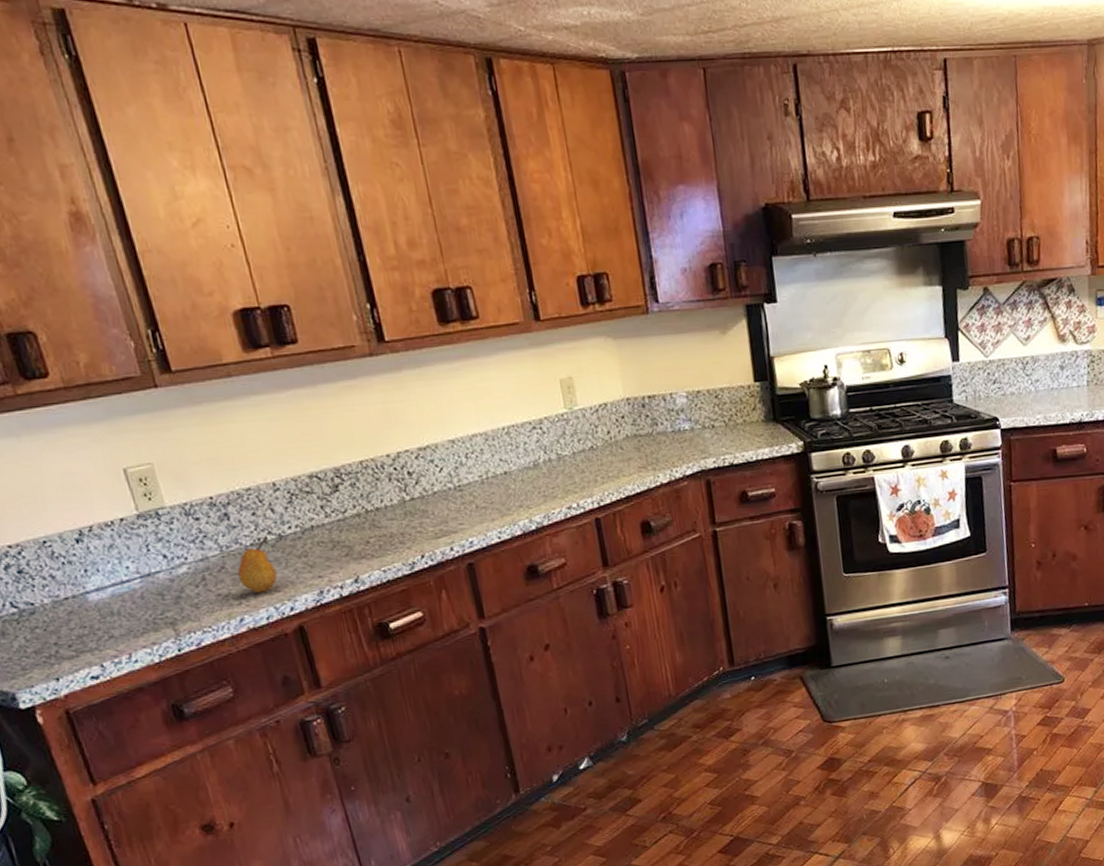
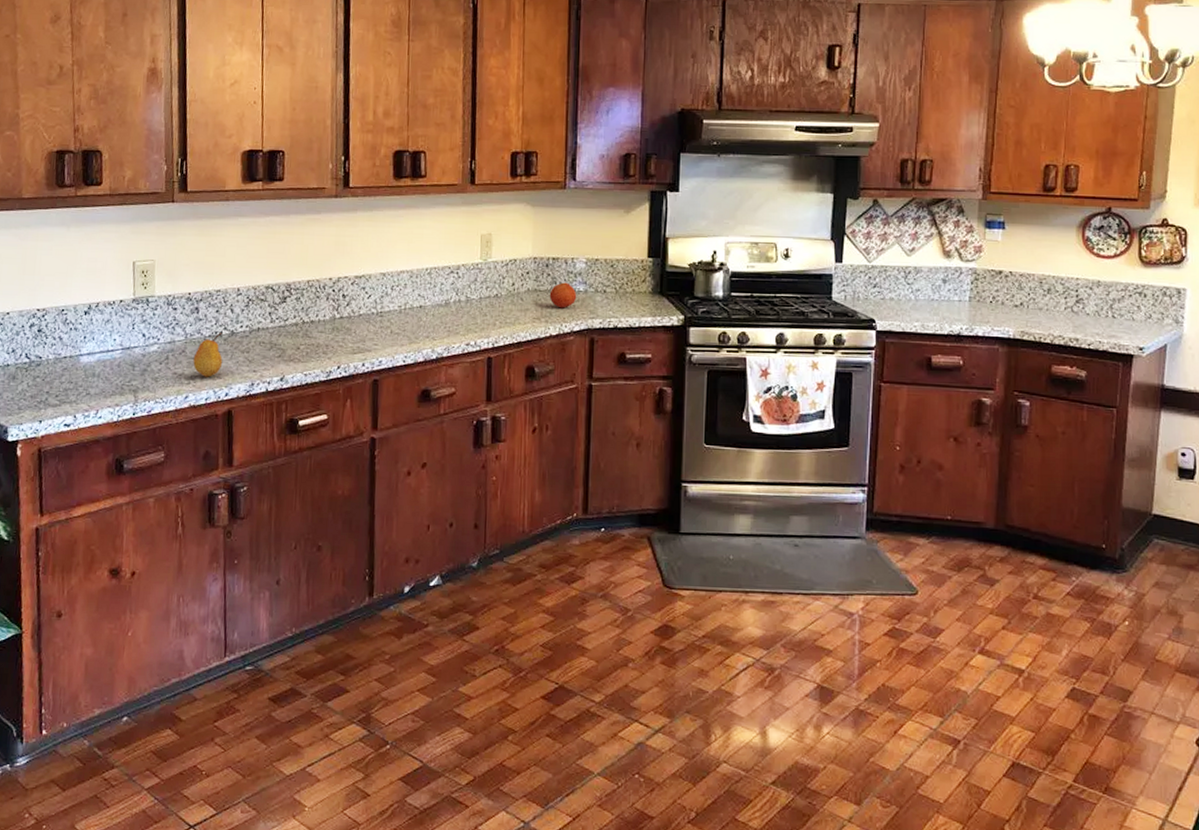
fruit: none [651,422,684,452] -> present [549,282,577,309]

